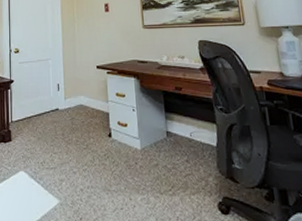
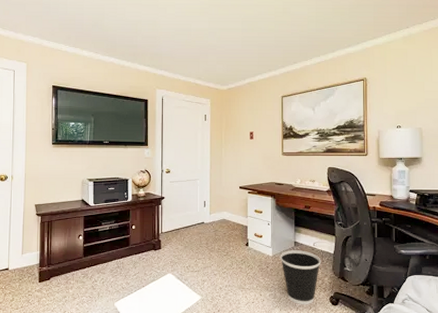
wastebasket: none [150,142,202,214] -> present [280,250,321,305]

